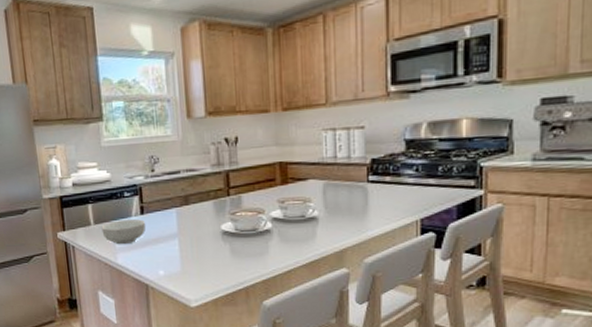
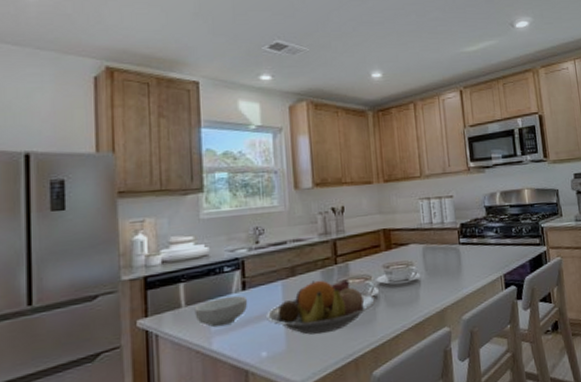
fruit bowl: none [163,210,269,260] -> present [266,279,376,335]

